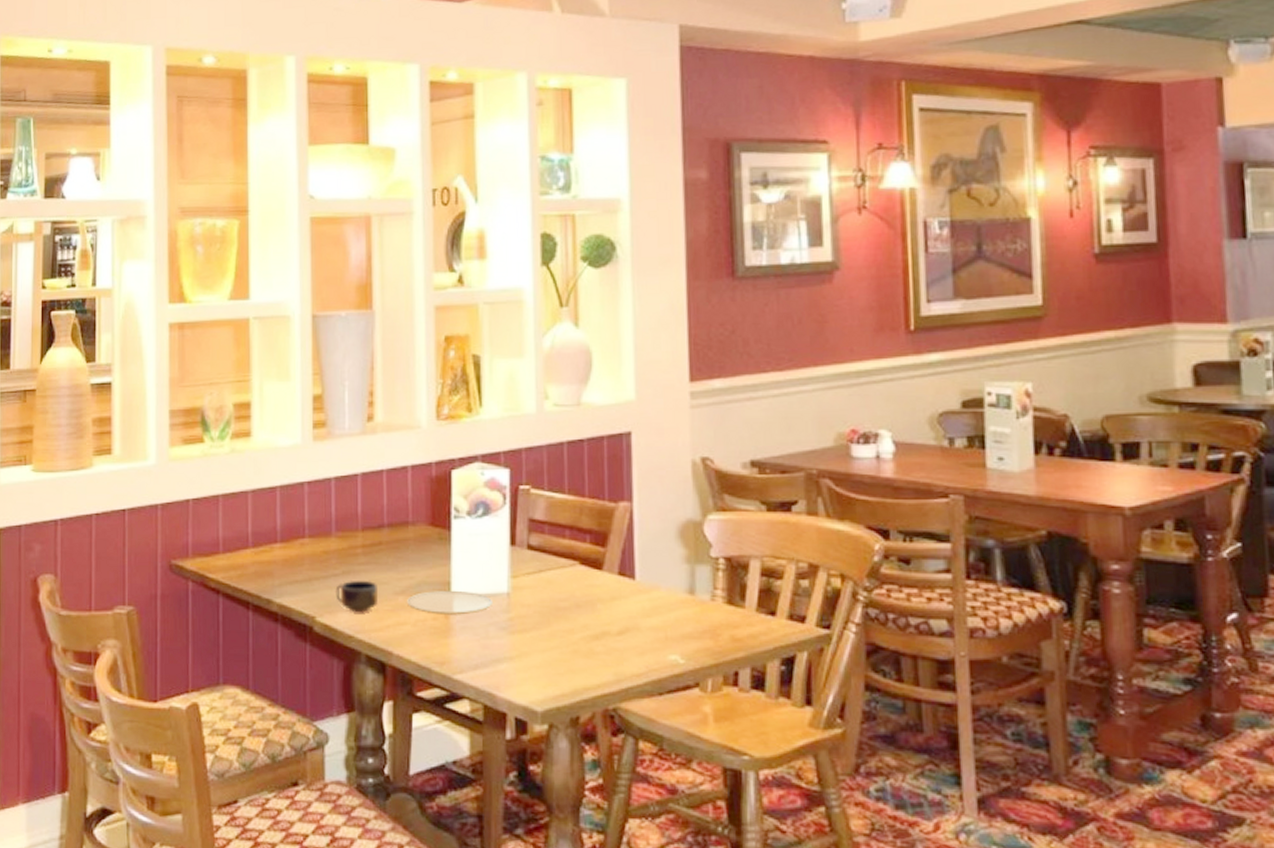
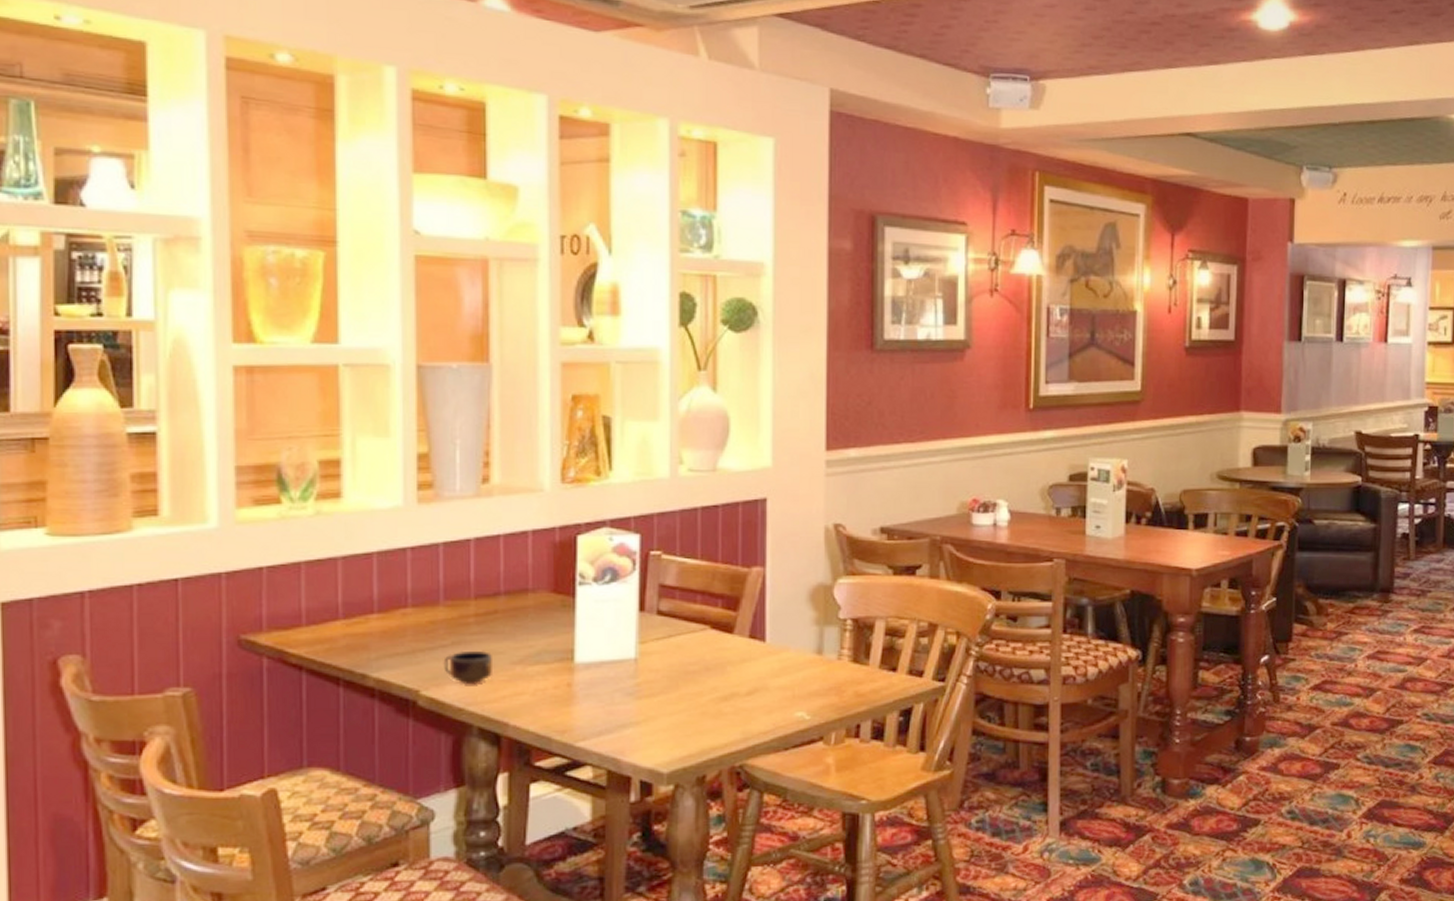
plate: present [406,590,494,615] -> none [524,657,620,683]

